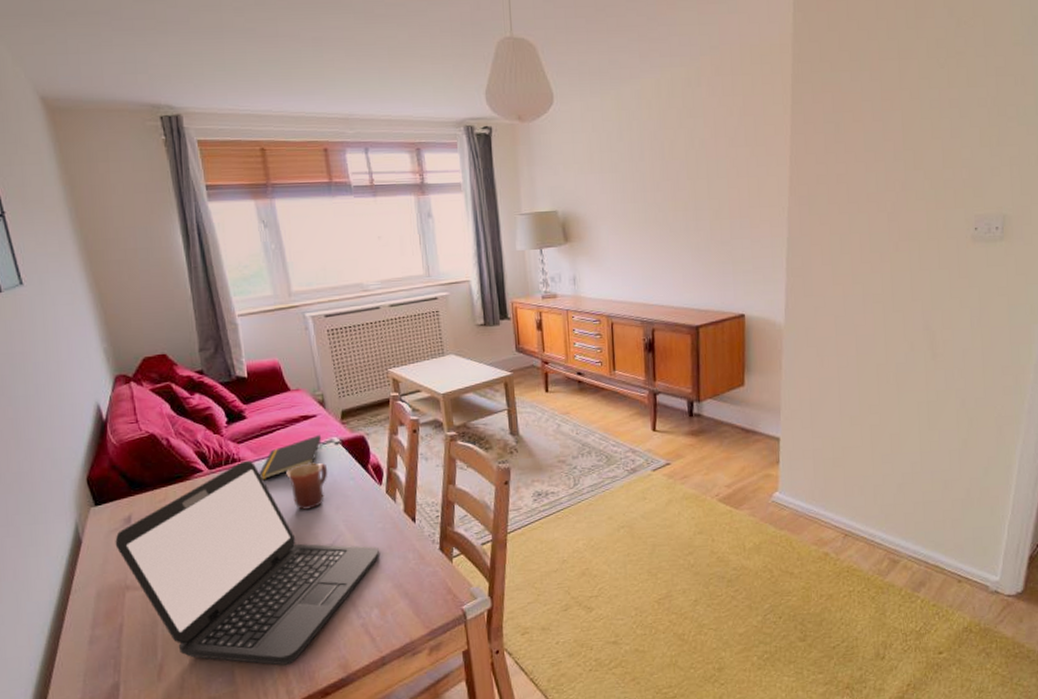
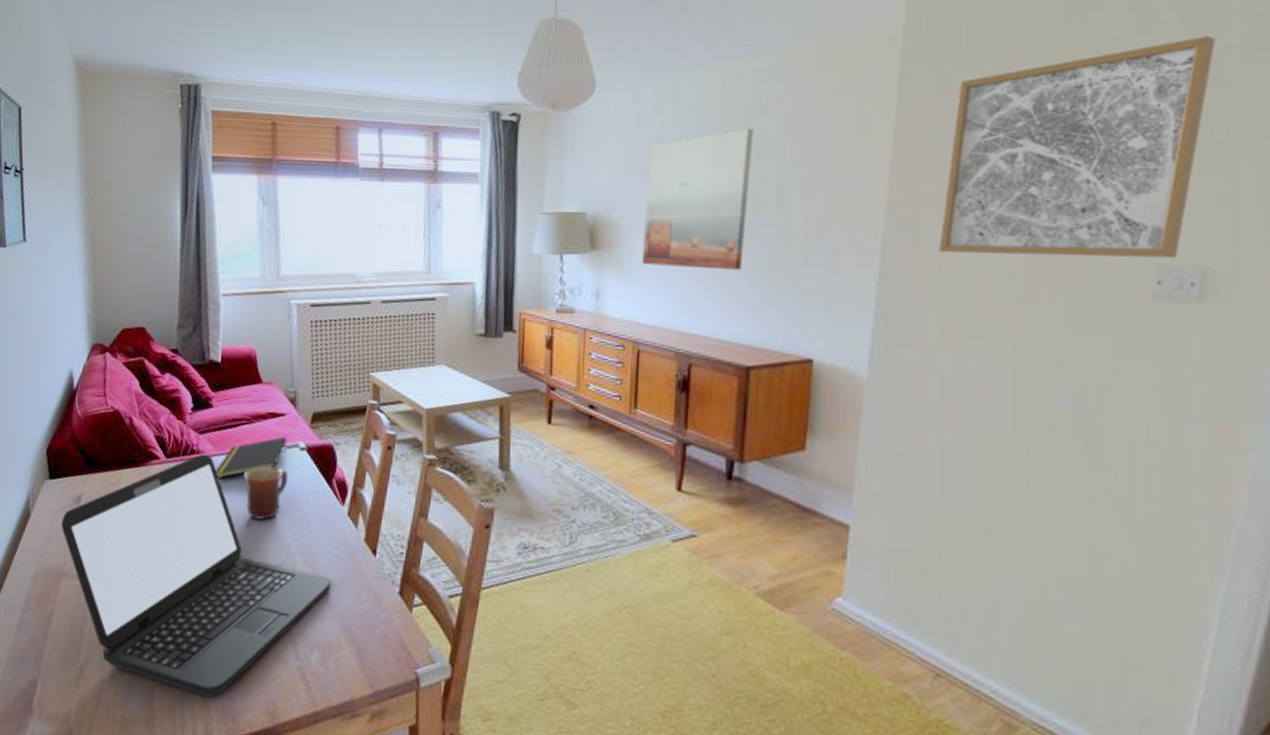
wall art: none [604,128,686,251] -> present [643,128,753,271]
wall art: none [828,35,1007,220] -> present [939,35,1215,259]

